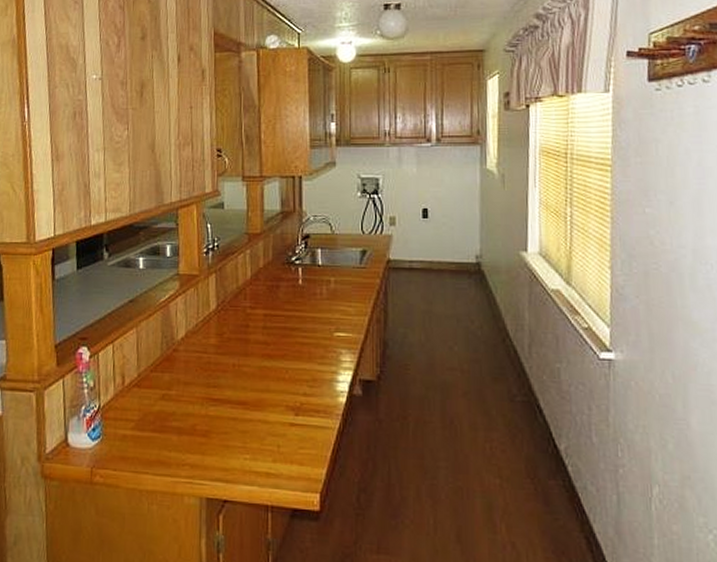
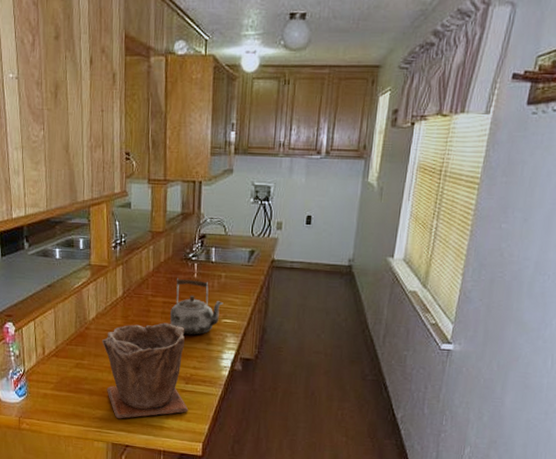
plant pot: none [193,339,300,465] -> present [102,322,189,419]
kettle: none [273,286,335,353] -> present [170,278,224,335]

